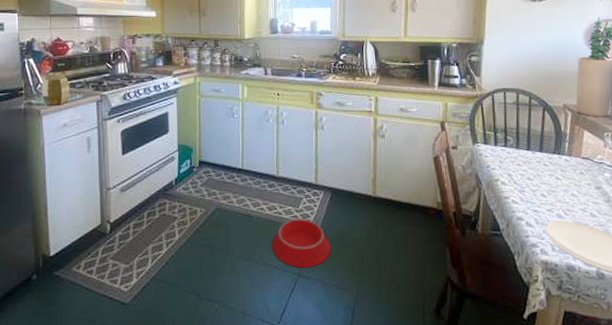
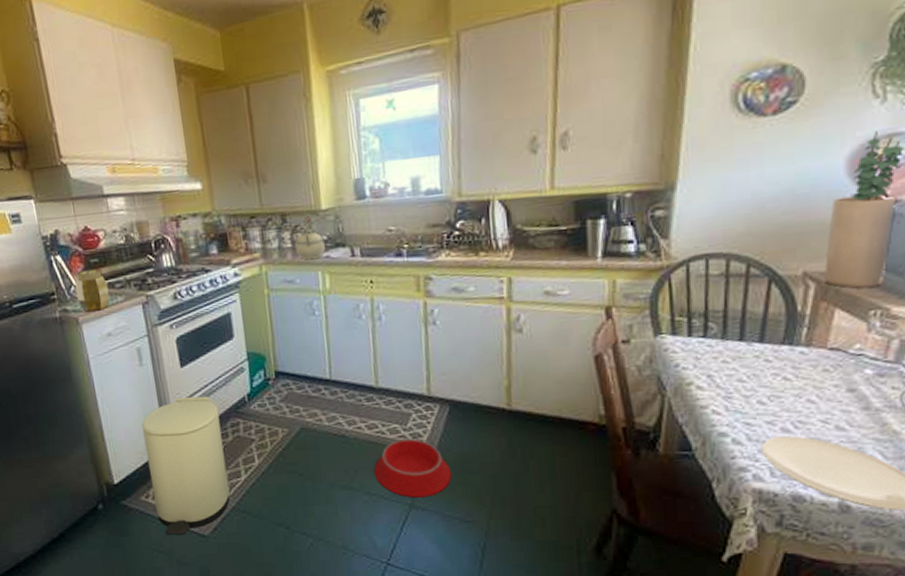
pedal bin: none [82,179,151,304] -> present [141,396,230,536]
kettle: none [223,43,247,75] -> present [295,216,327,261]

